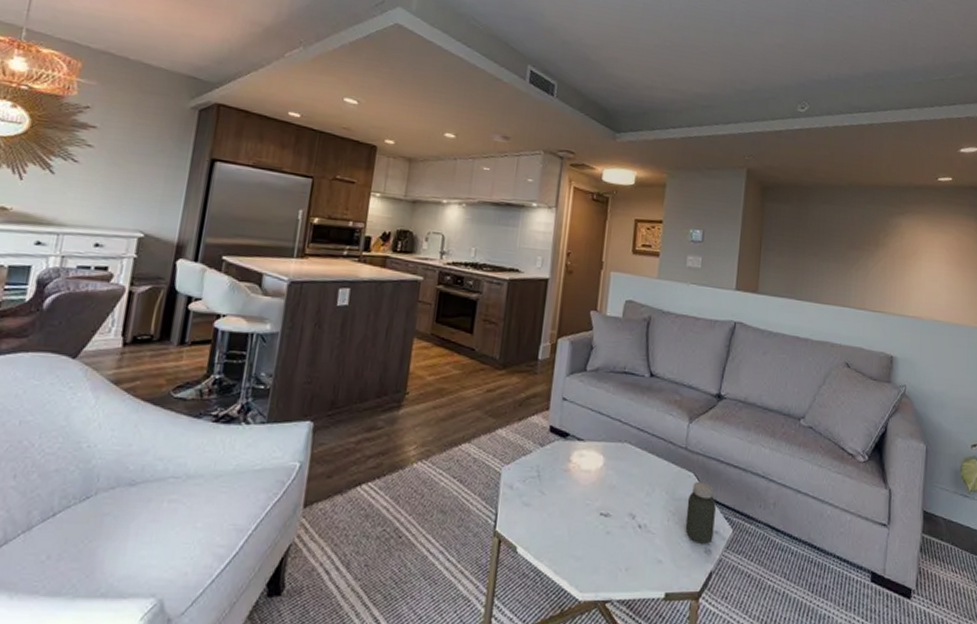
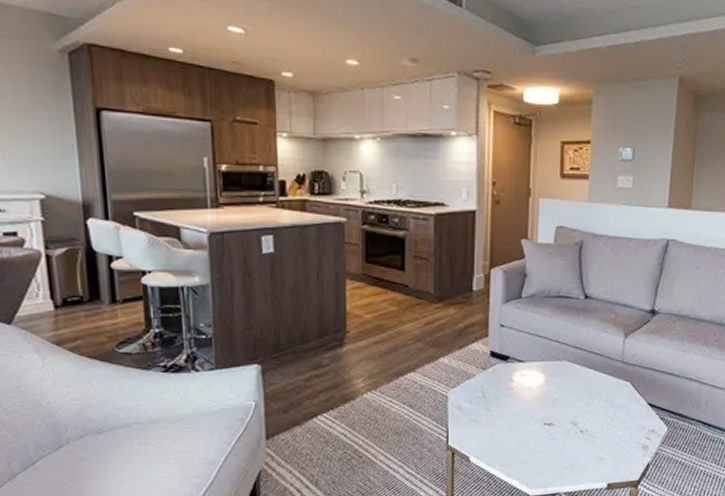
jar: present [685,481,716,544] -> none [623,389,652,442]

